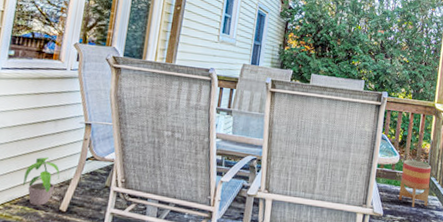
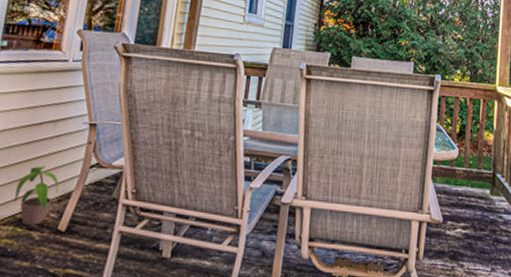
planter: present [398,159,432,208] -> none [460,153,497,212]

